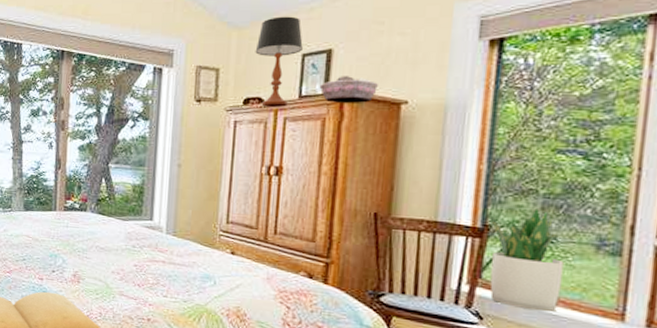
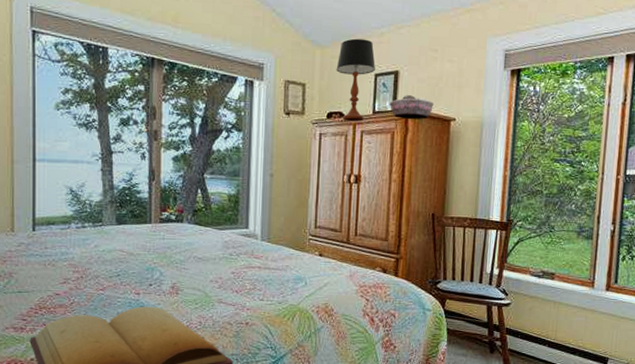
planter: present [488,209,564,312] -> none [511,206,559,285]

